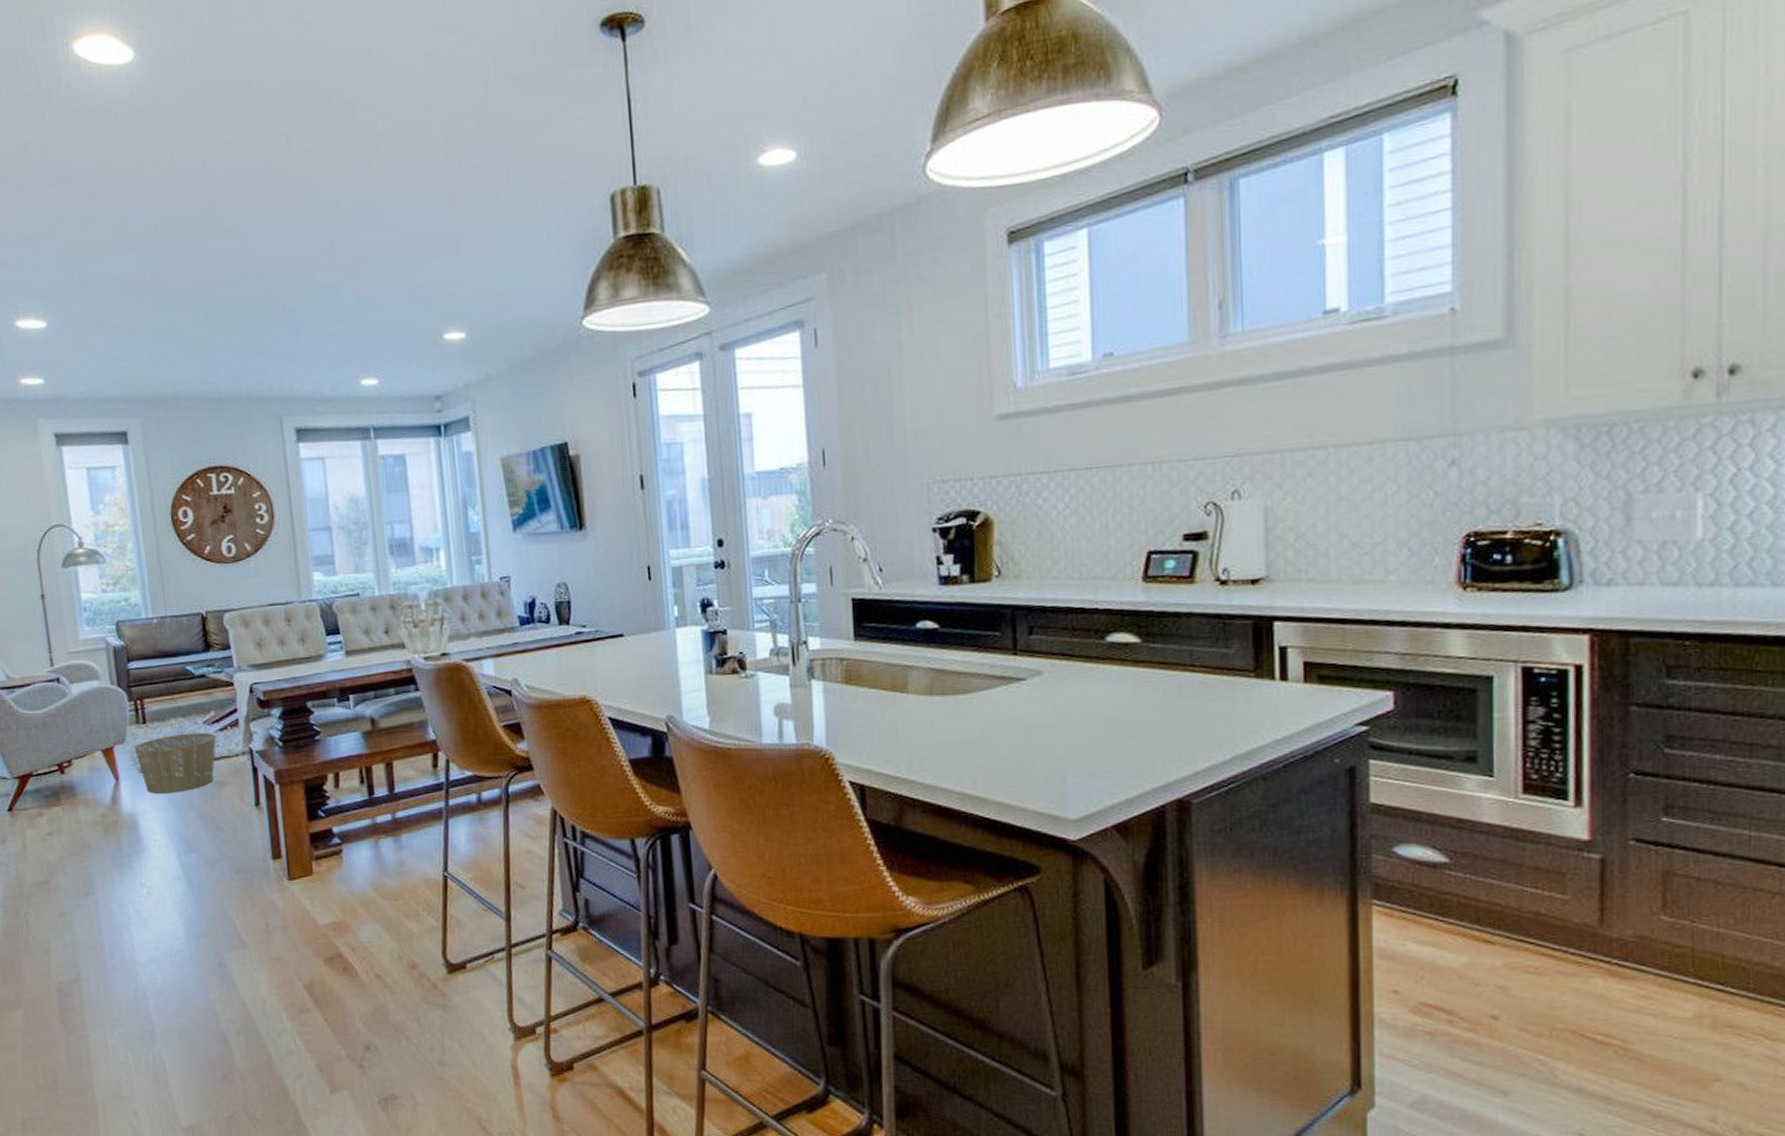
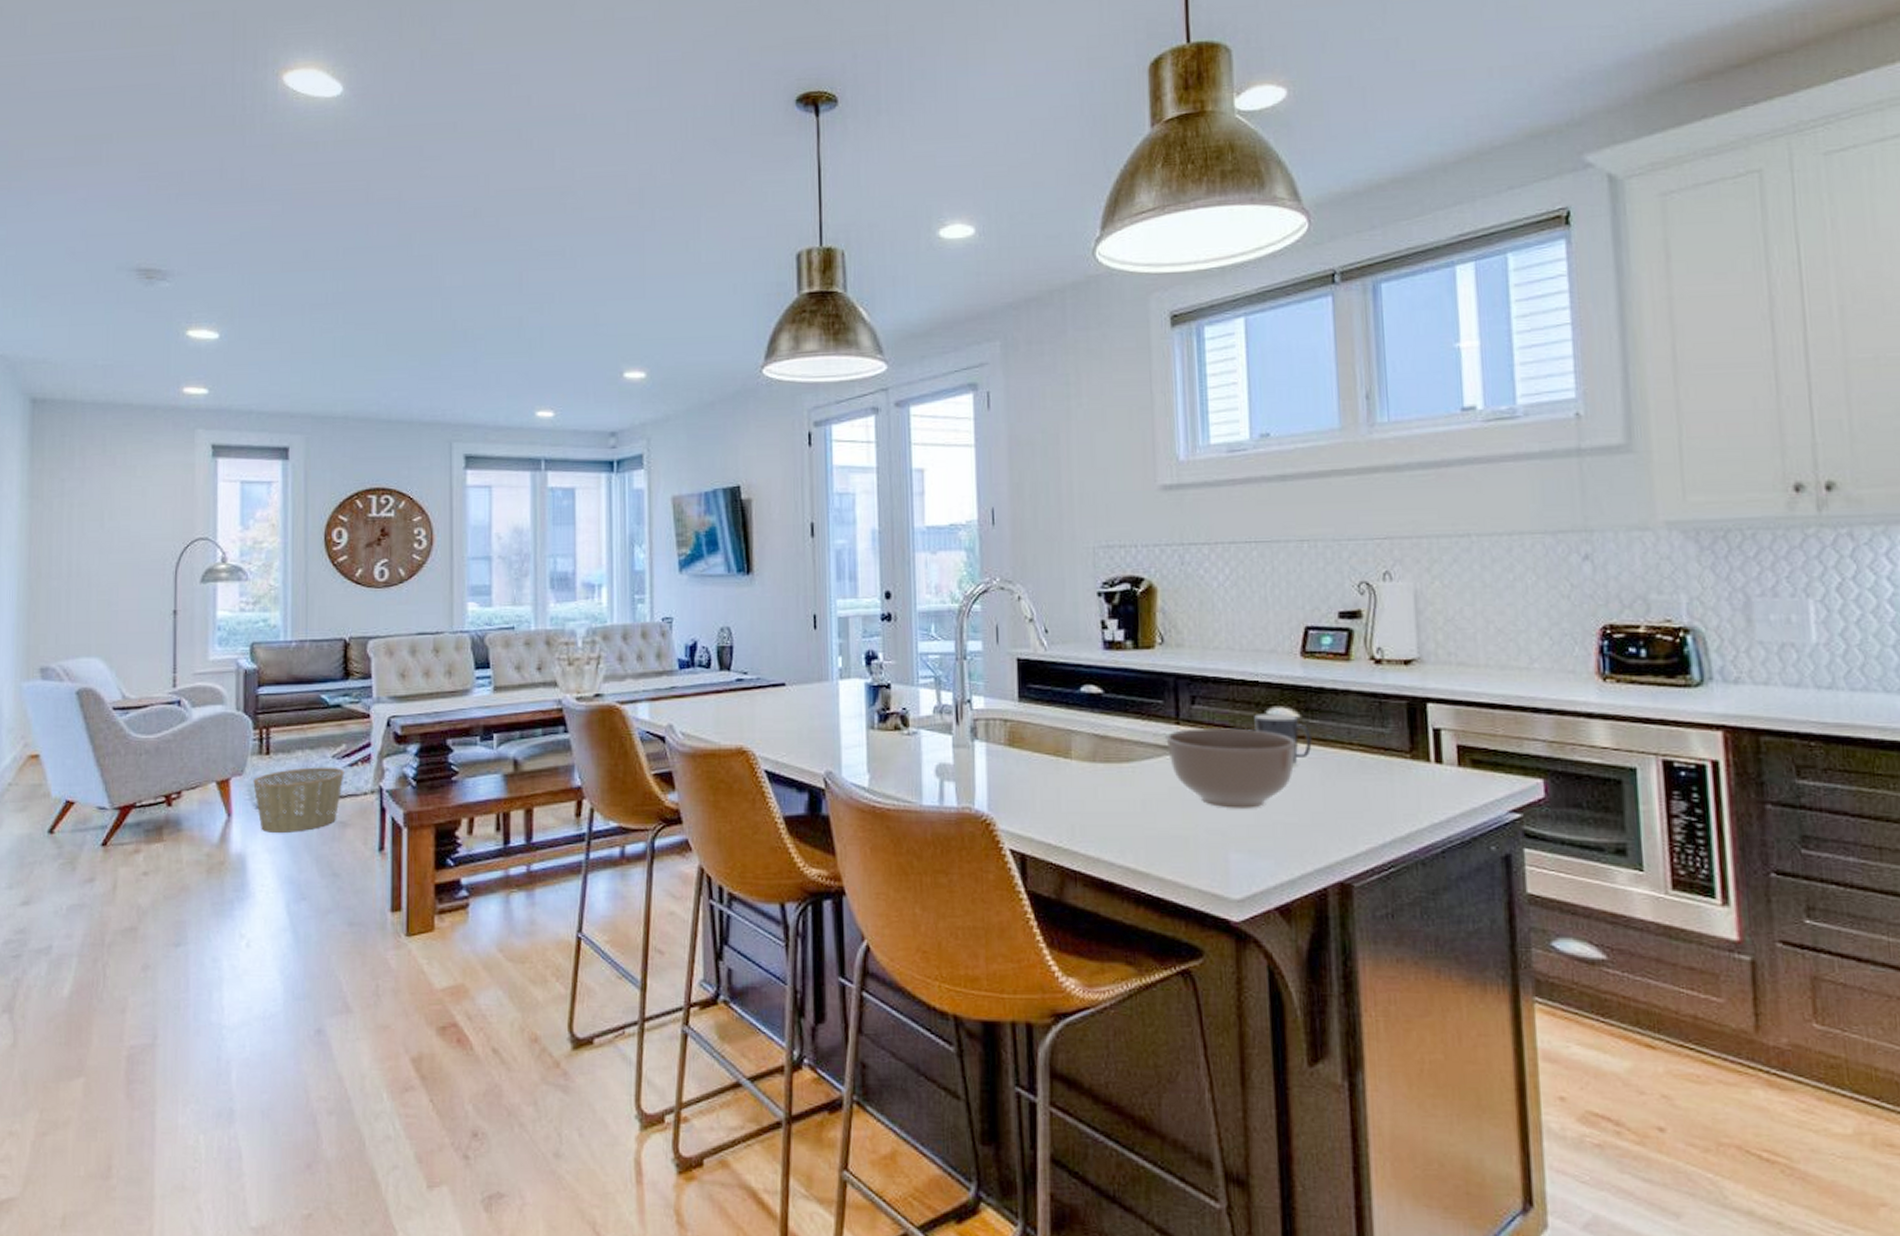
bowl: none [1003,655,1136,734] -> present [1166,727,1296,808]
mug: none [1093,639,1153,691] -> present [1254,713,1312,767]

